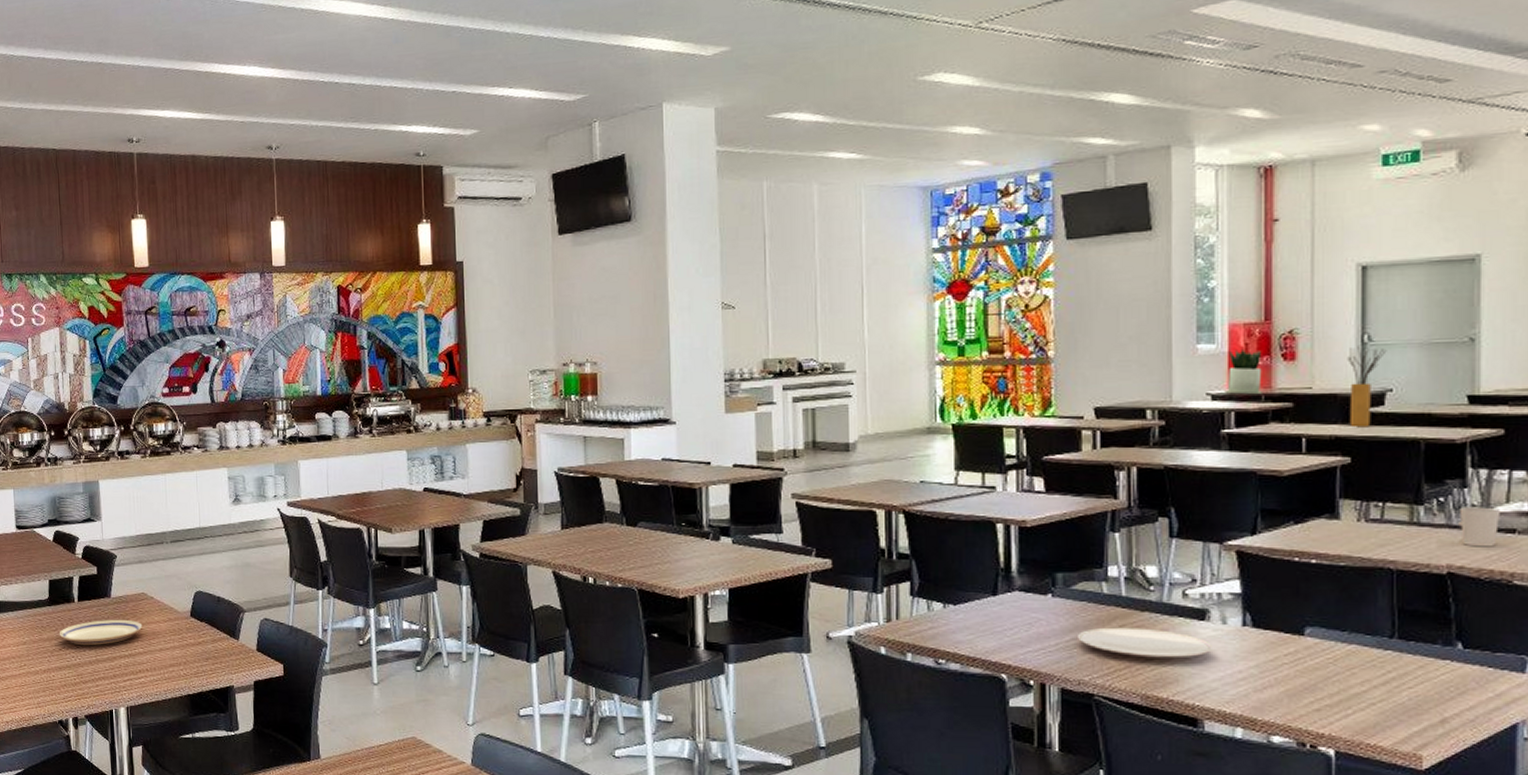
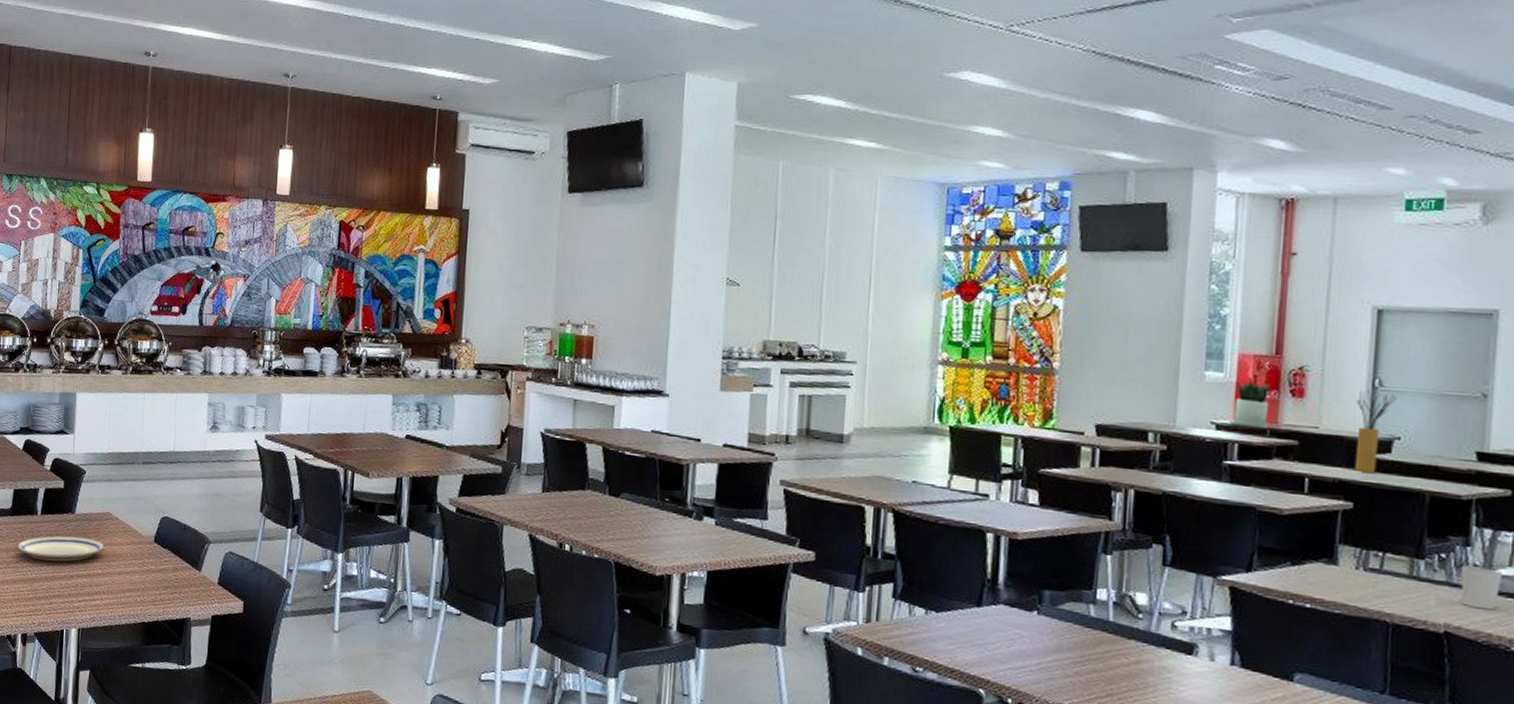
plate: present [1076,627,1212,658] -> none [1059,651,1198,692]

